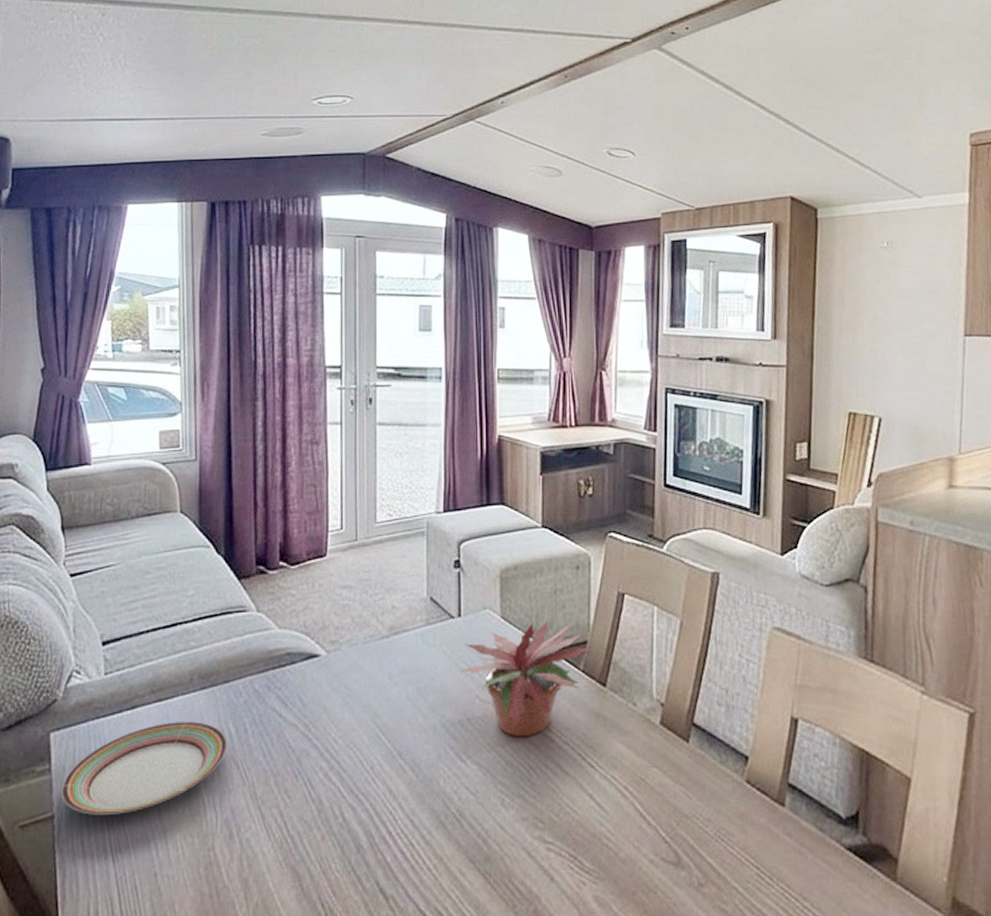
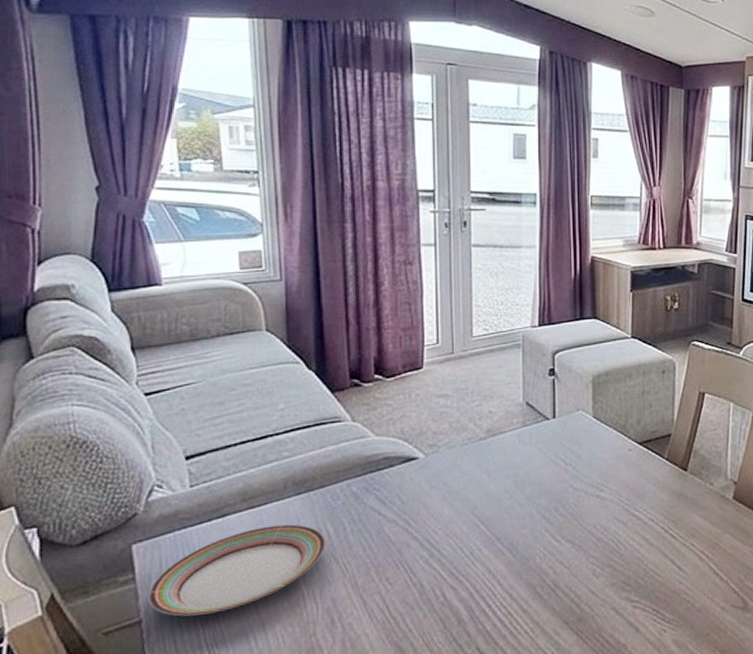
potted plant: present [457,620,591,737] -> none [552,417,674,518]

